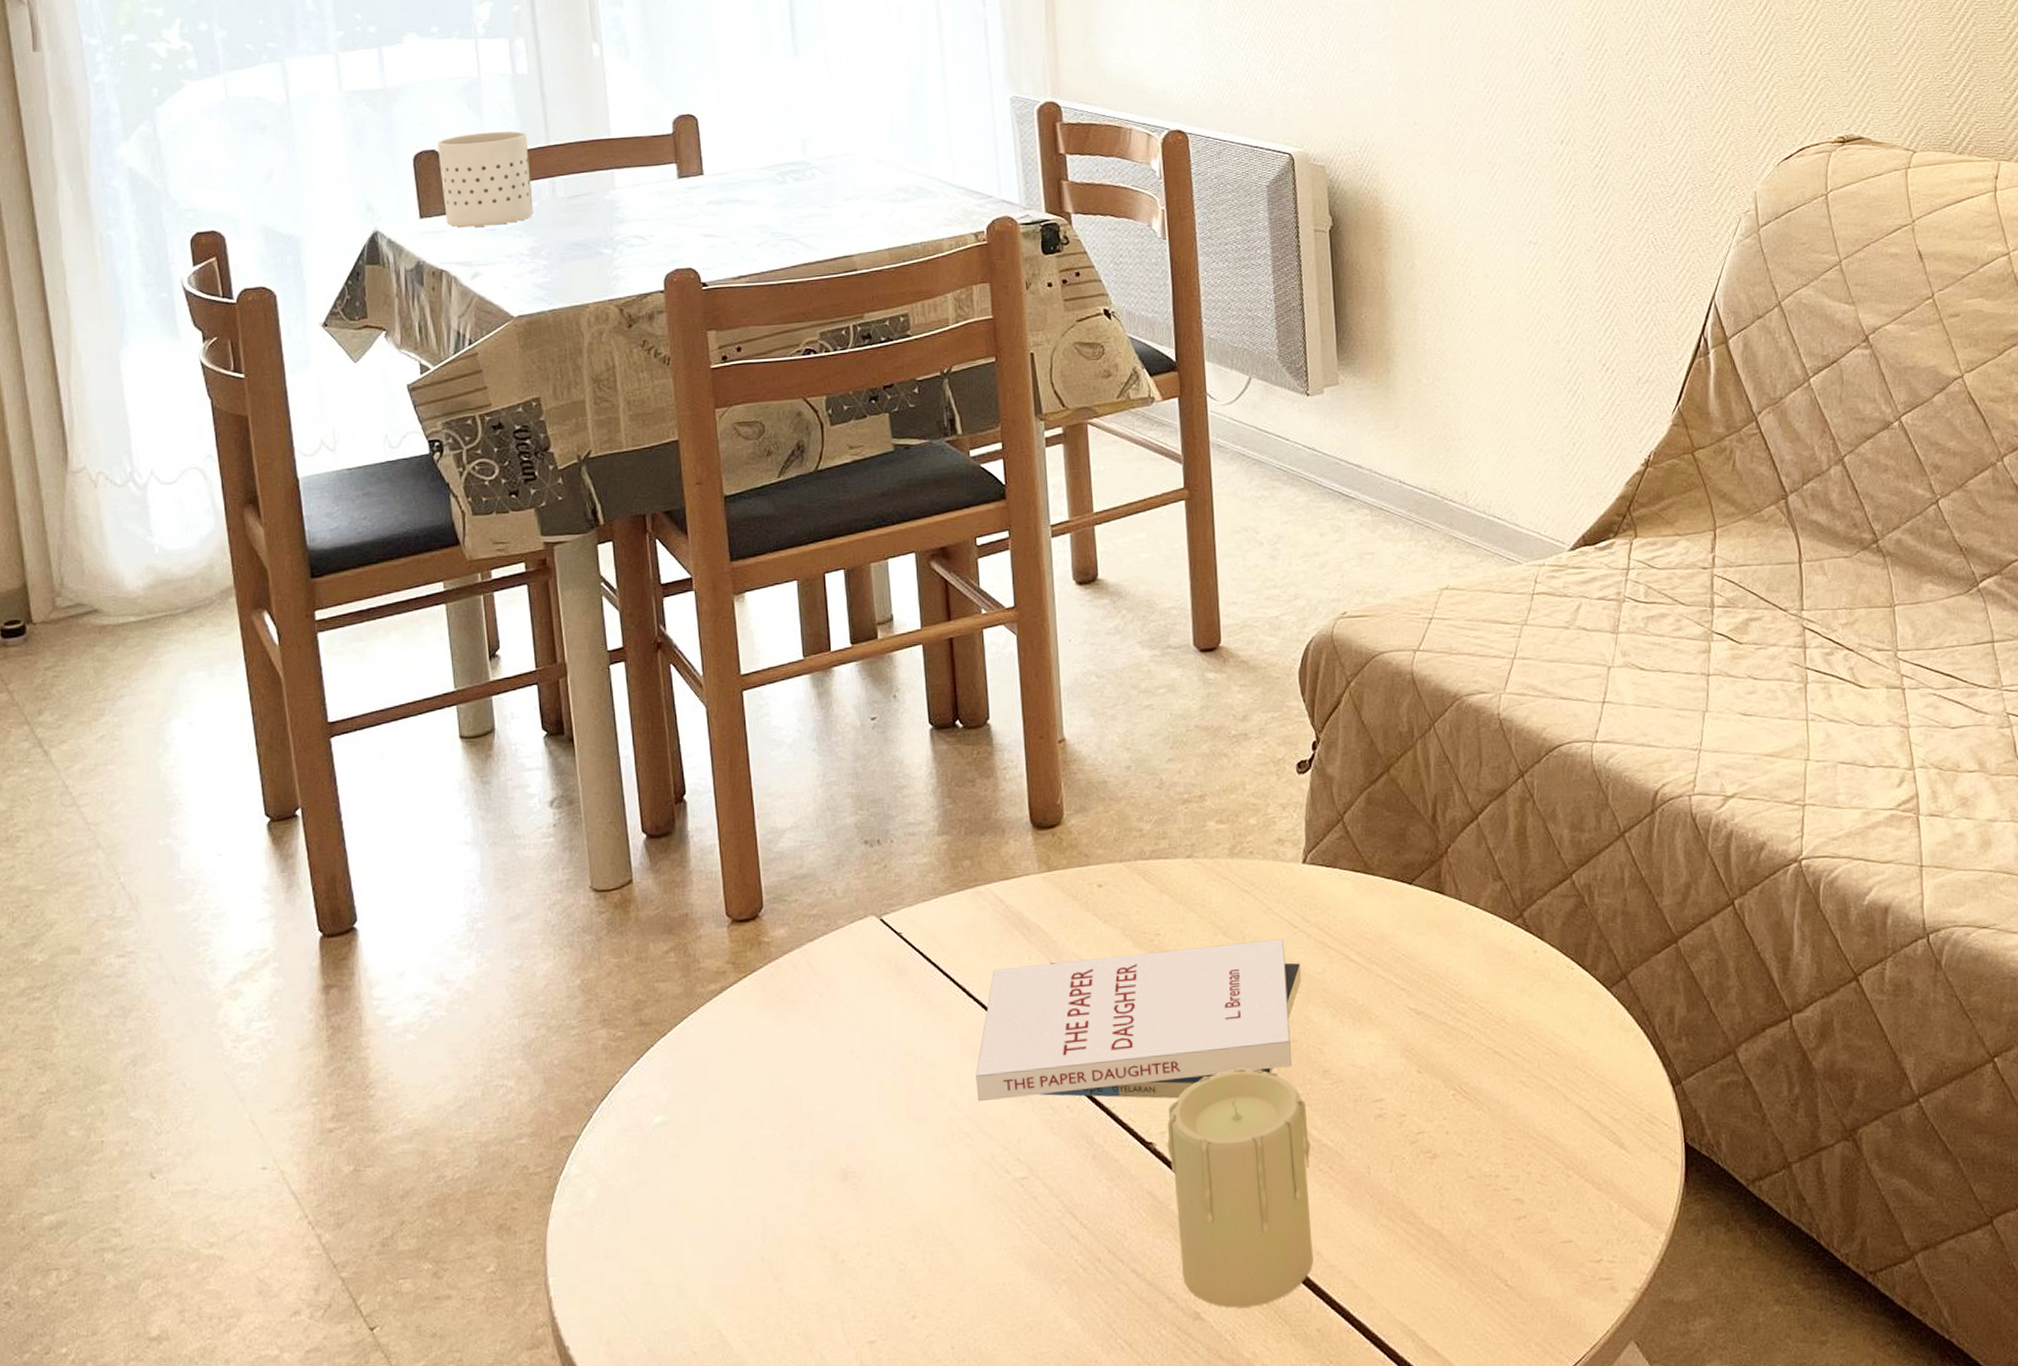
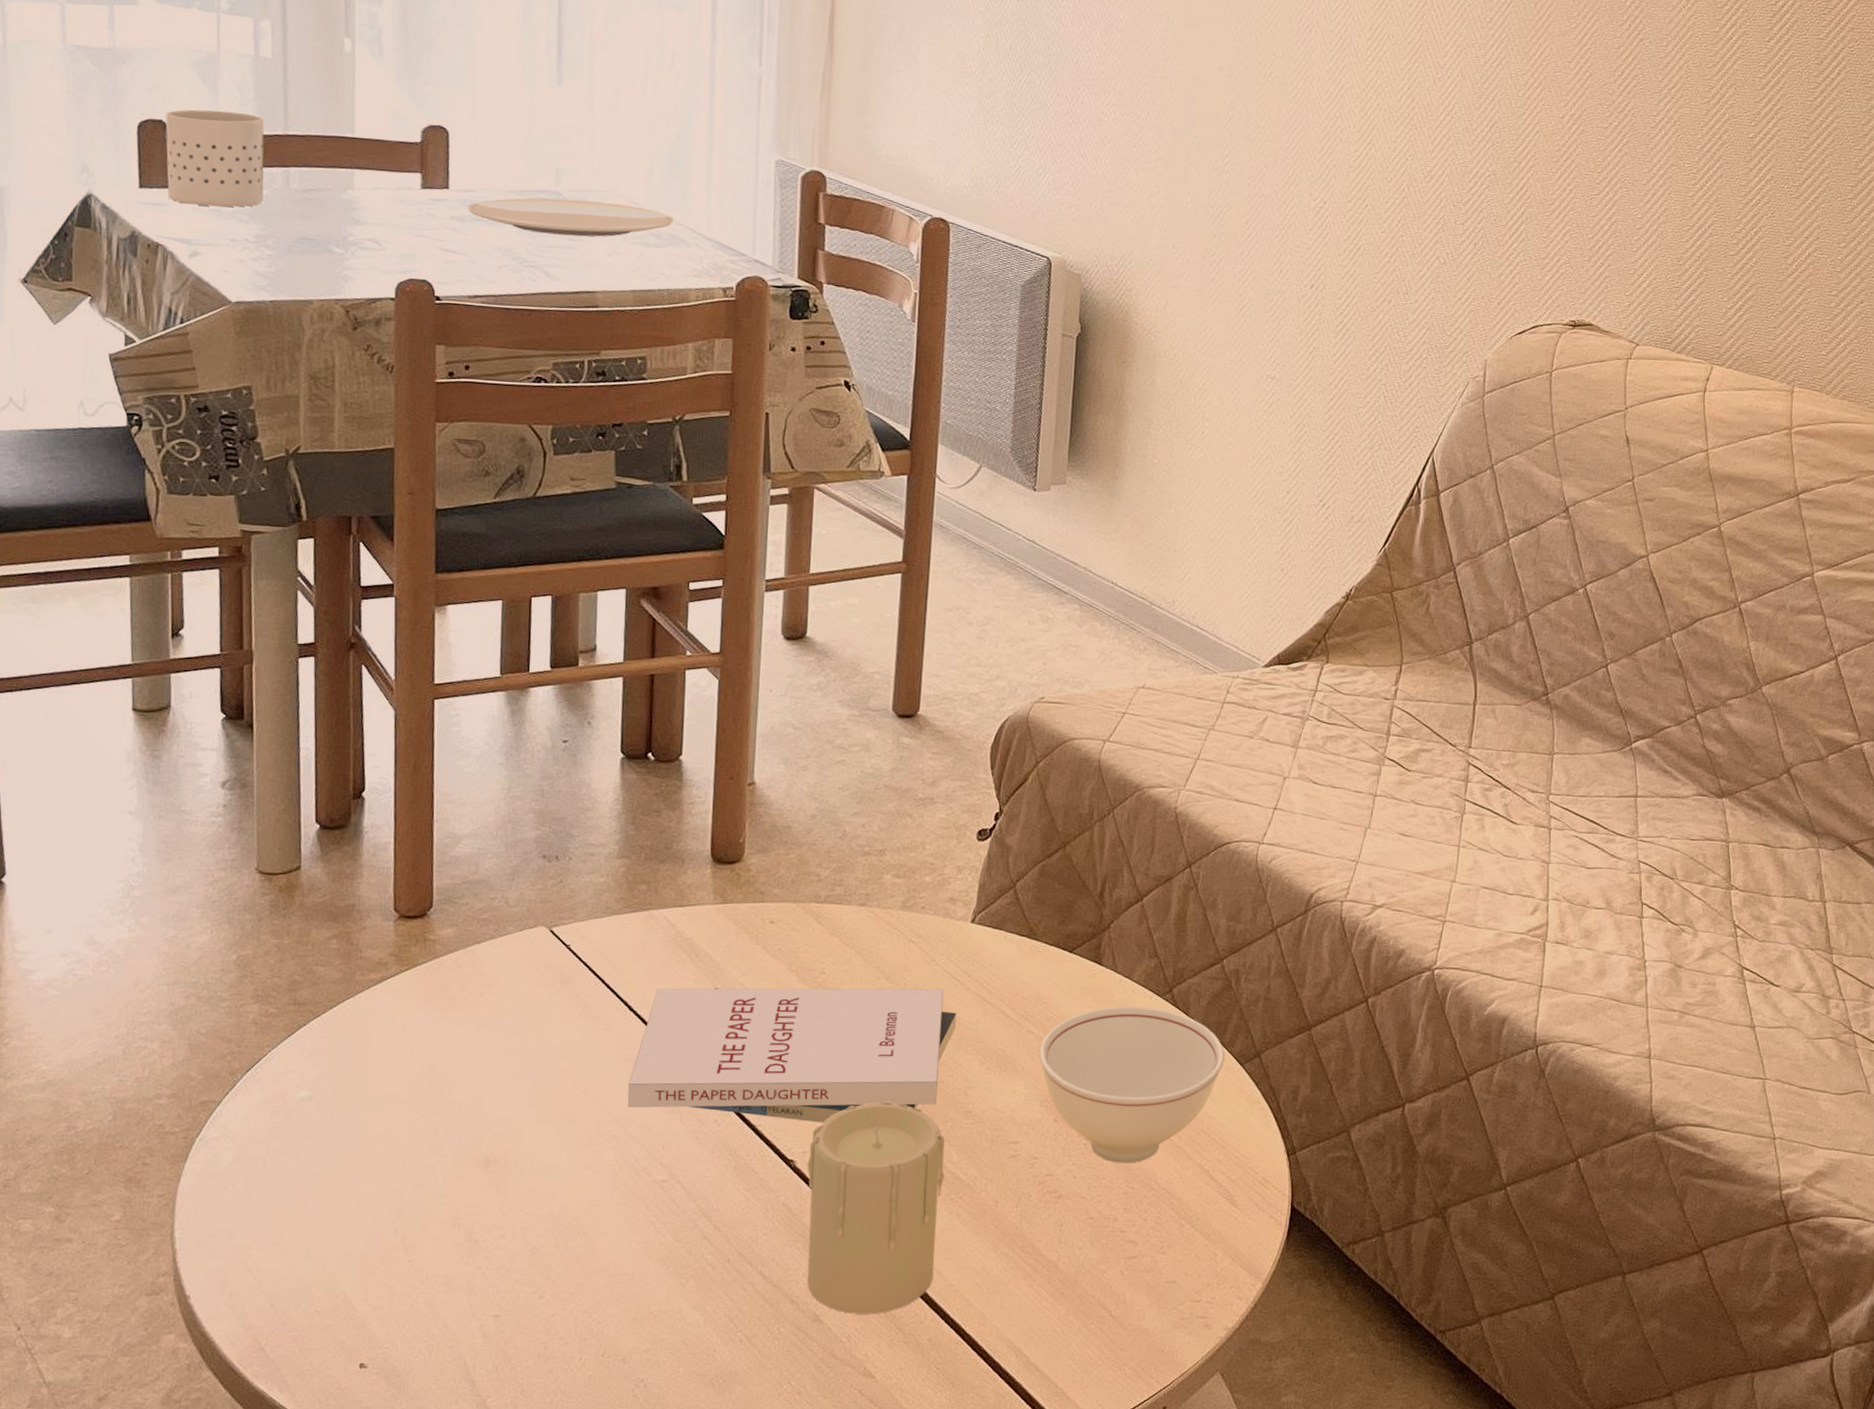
plate: none [723,164,919,205] -> present [467,197,673,237]
bowl: none [1391,935,1589,1113] -> present [1039,1006,1225,1164]

